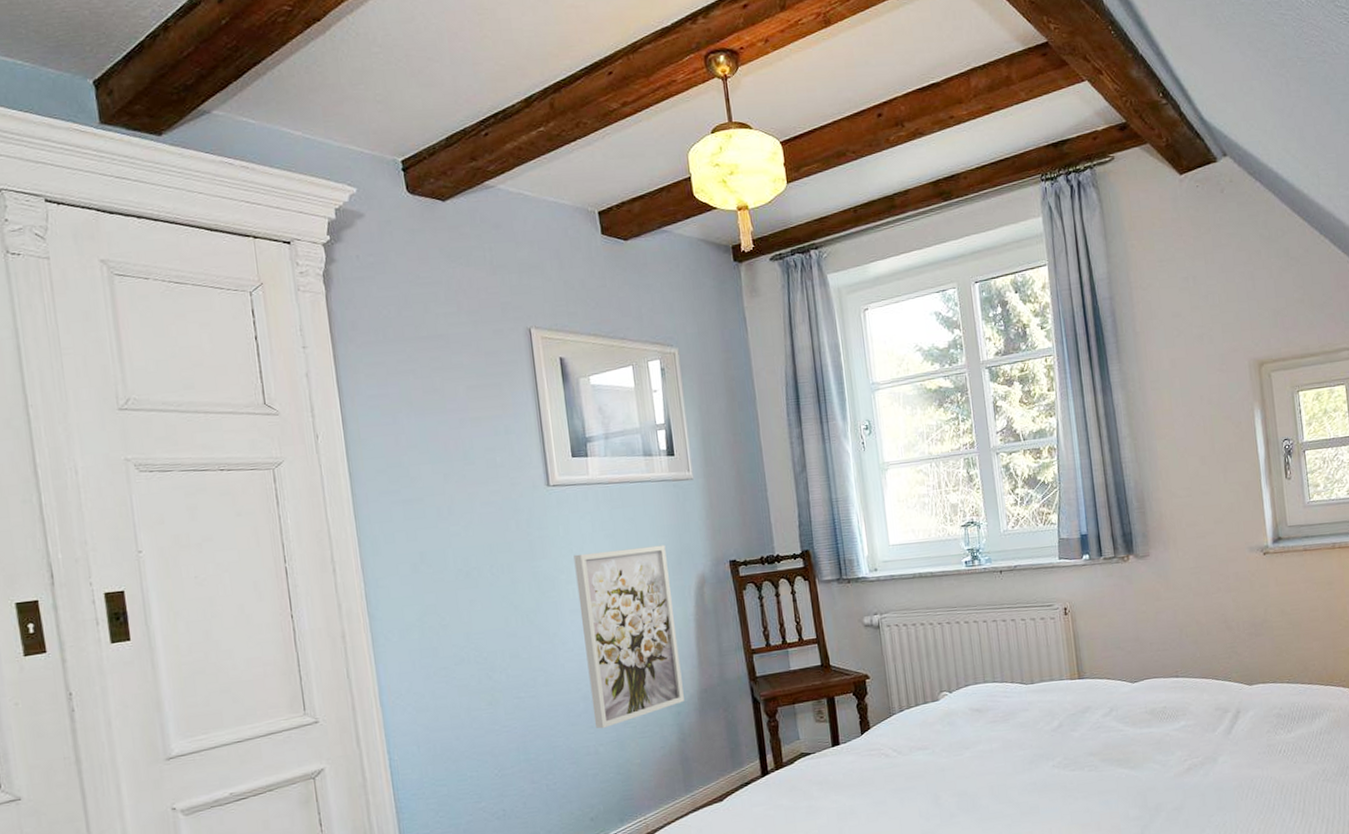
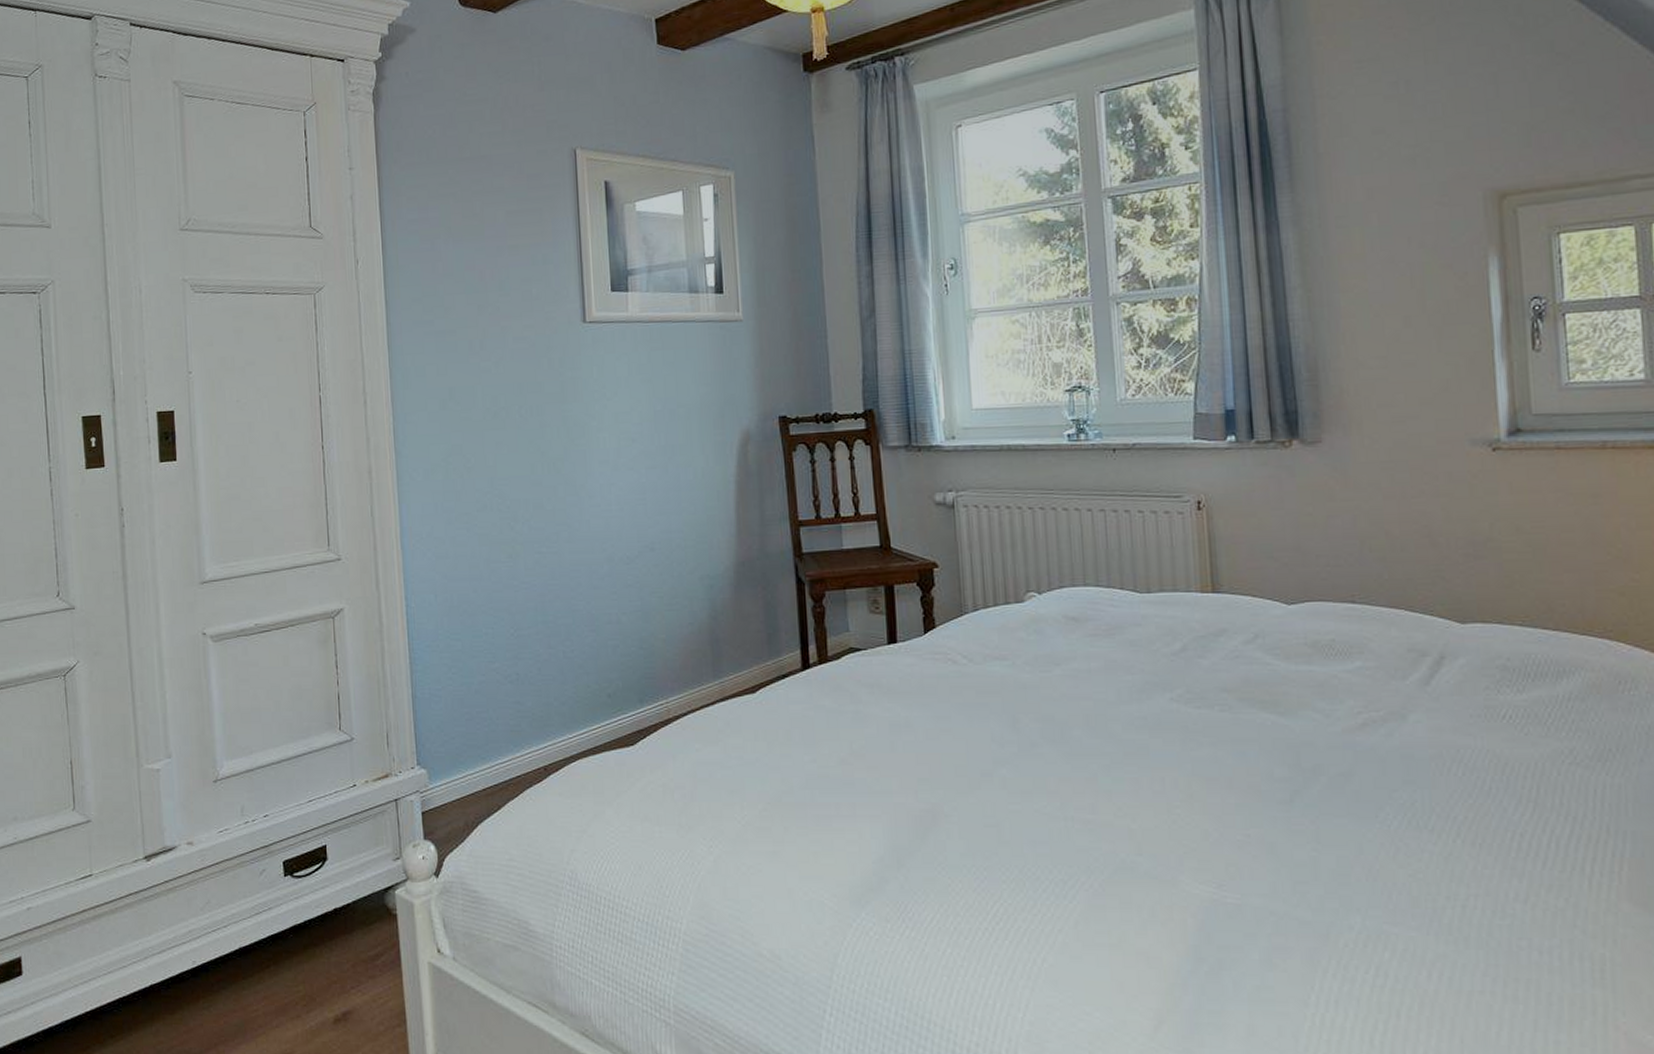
wall art: present [573,544,684,729] -> none [607,394,718,596]

